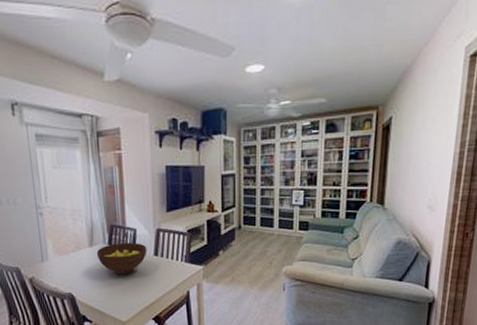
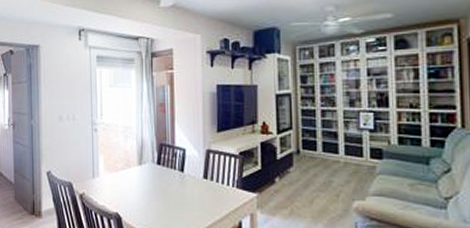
fruit bowl: present [96,242,147,274] -> none [145,162,196,197]

